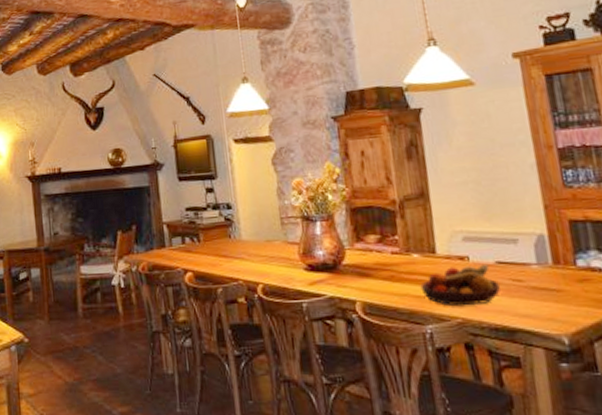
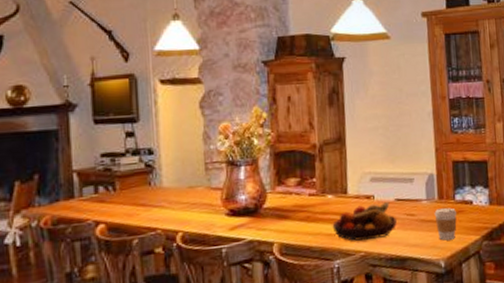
coffee cup: none [548,275,582,313] -> present [434,207,457,241]

